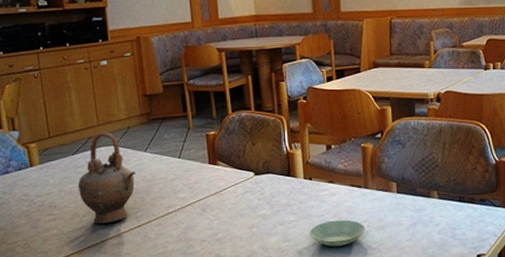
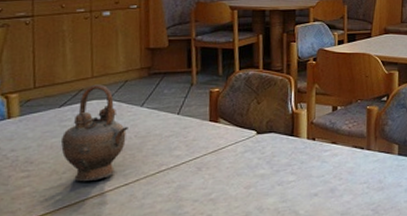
saucer: present [309,219,365,246] -> none [308,180,364,207]

